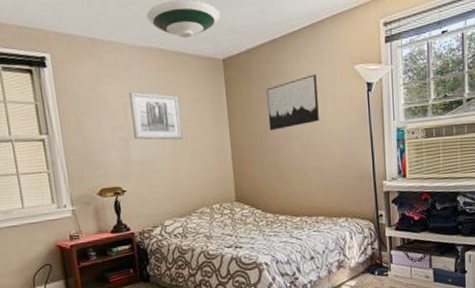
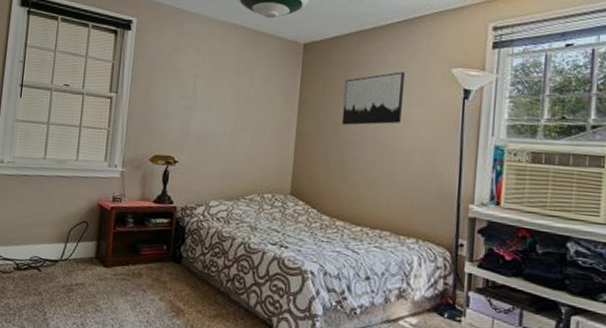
wall art: present [129,91,183,140] -> none [198,63,250,118]

